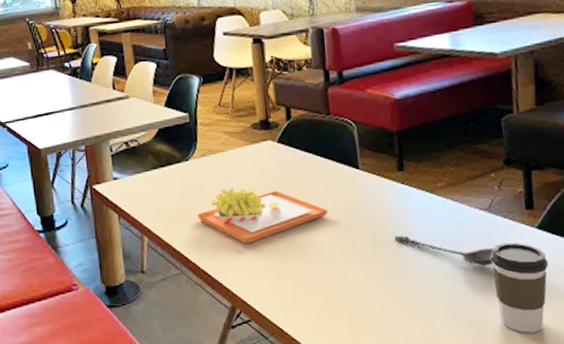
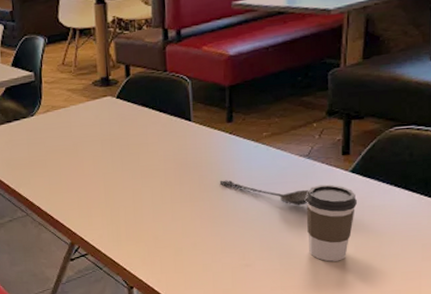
french fries: present [197,187,328,244] -> none [41,139,160,190]

